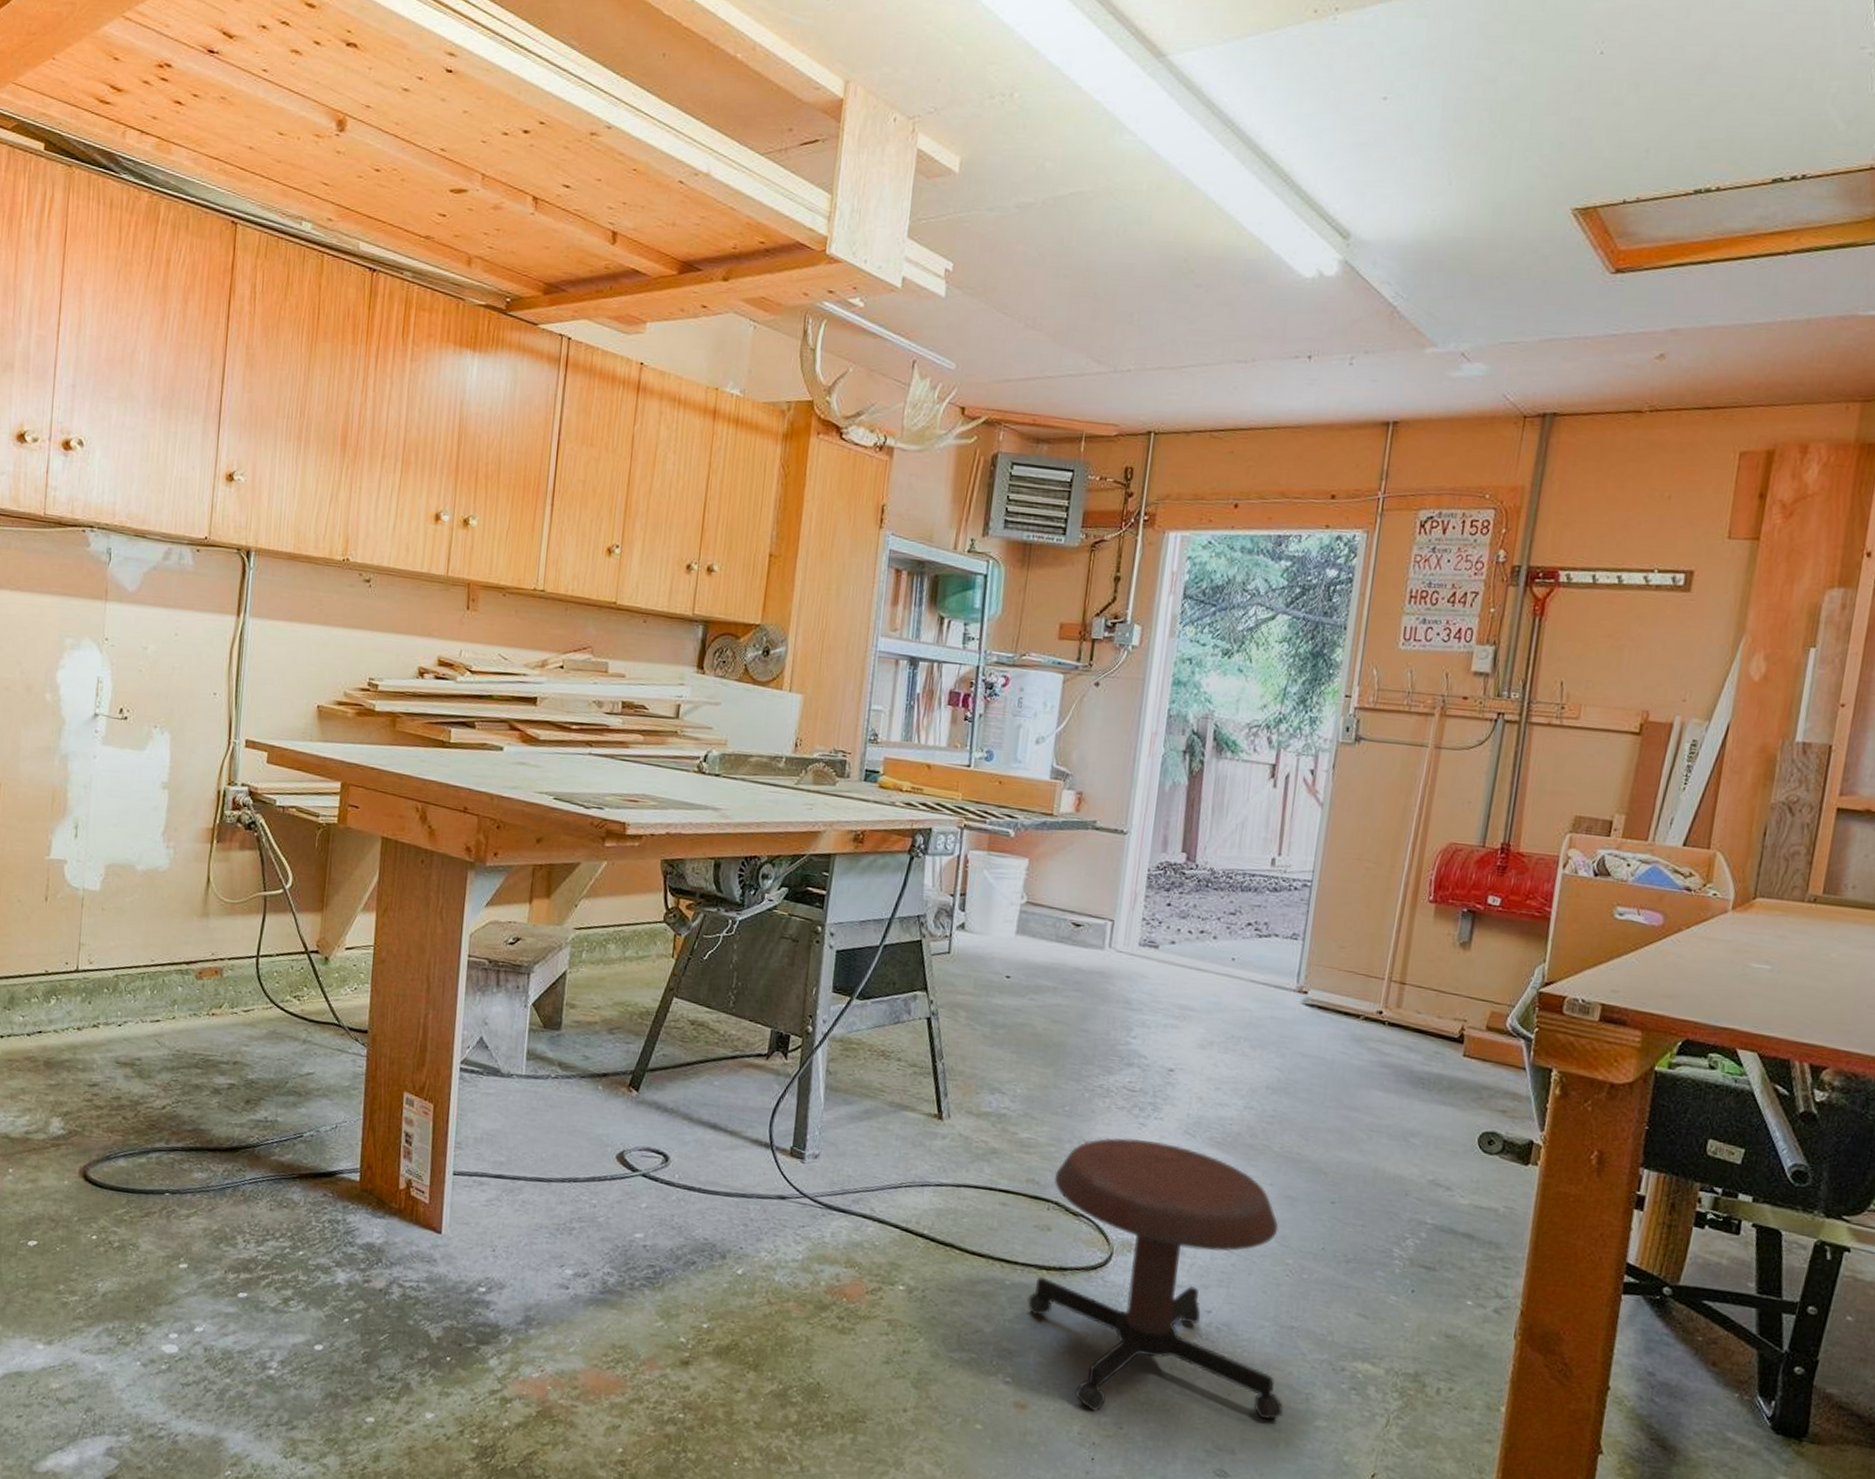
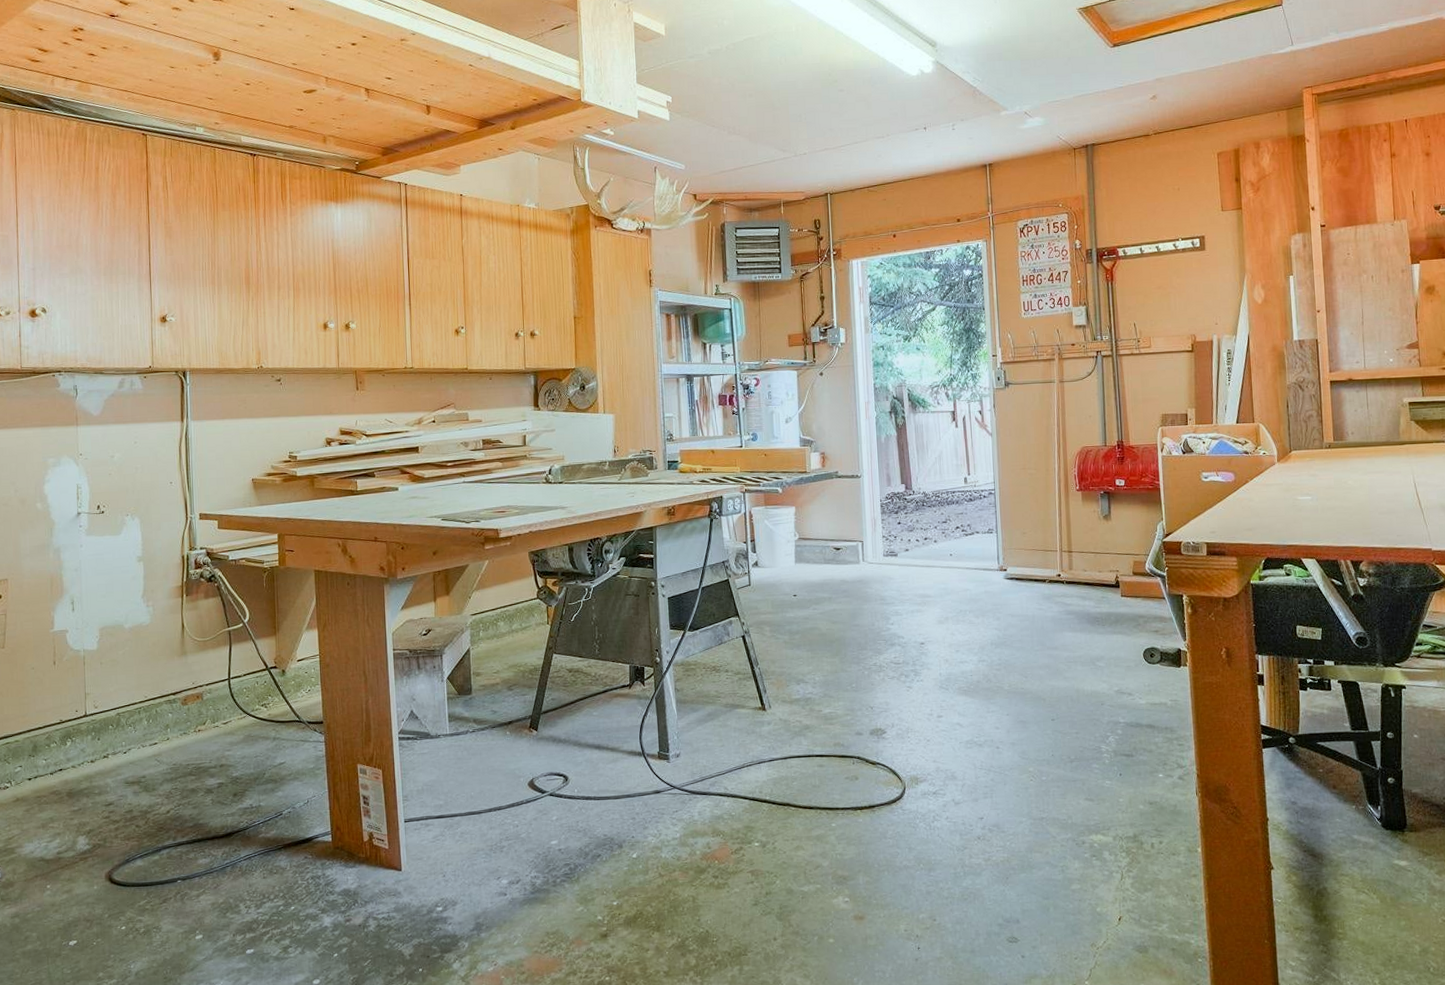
stool: present [1027,1138,1284,1420] -> none [850,697,1048,912]

